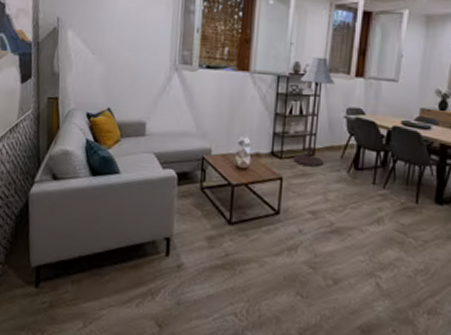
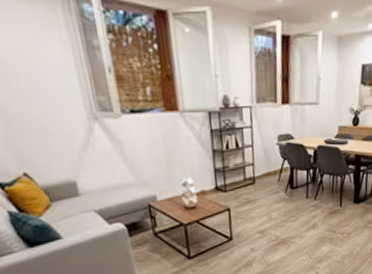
floor lamp: present [293,57,335,167] -> none [231,87,264,195]

